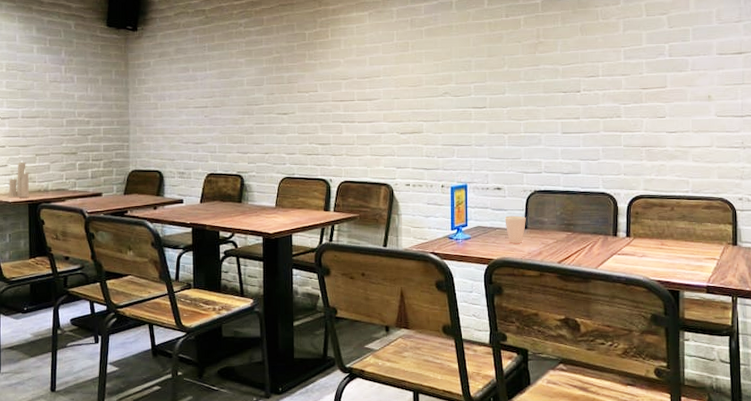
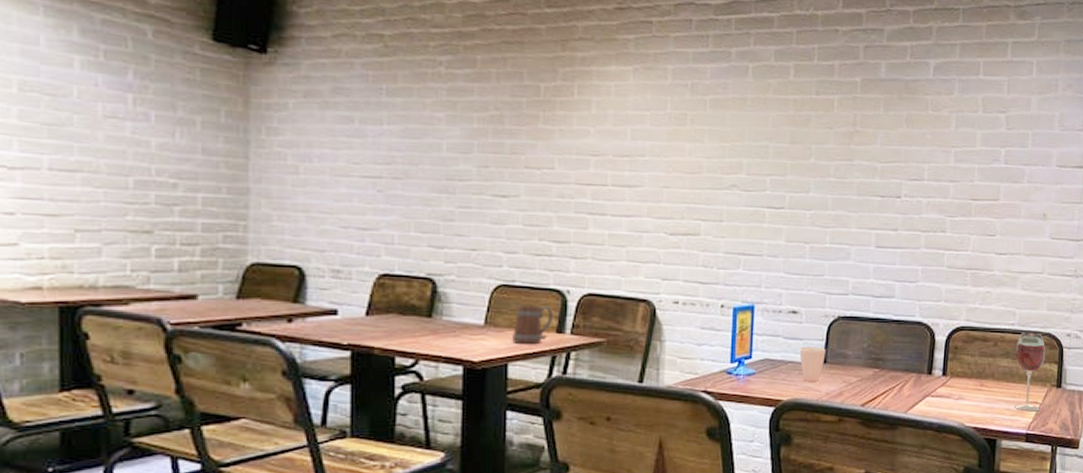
candle: present [8,160,30,198] -> none [19,238,62,297]
beer mug: none [294,190,322,219] -> present [512,304,554,344]
wineglass: none [691,198,720,267] -> present [1014,333,1046,412]

